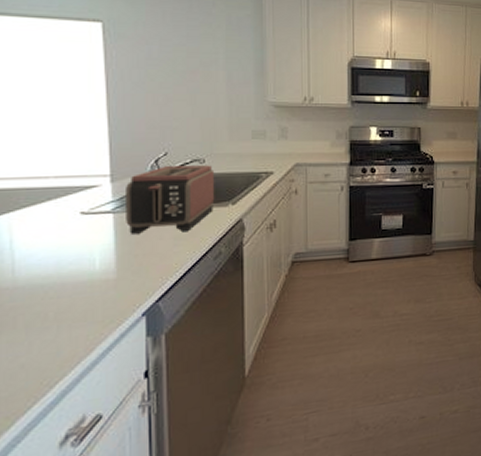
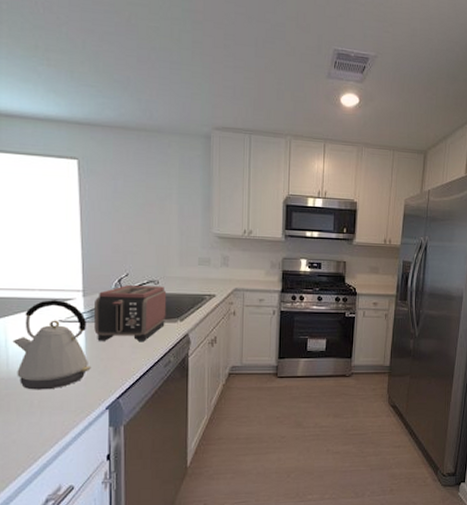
kettle: none [20,188,122,300] -> present [13,300,91,390]

